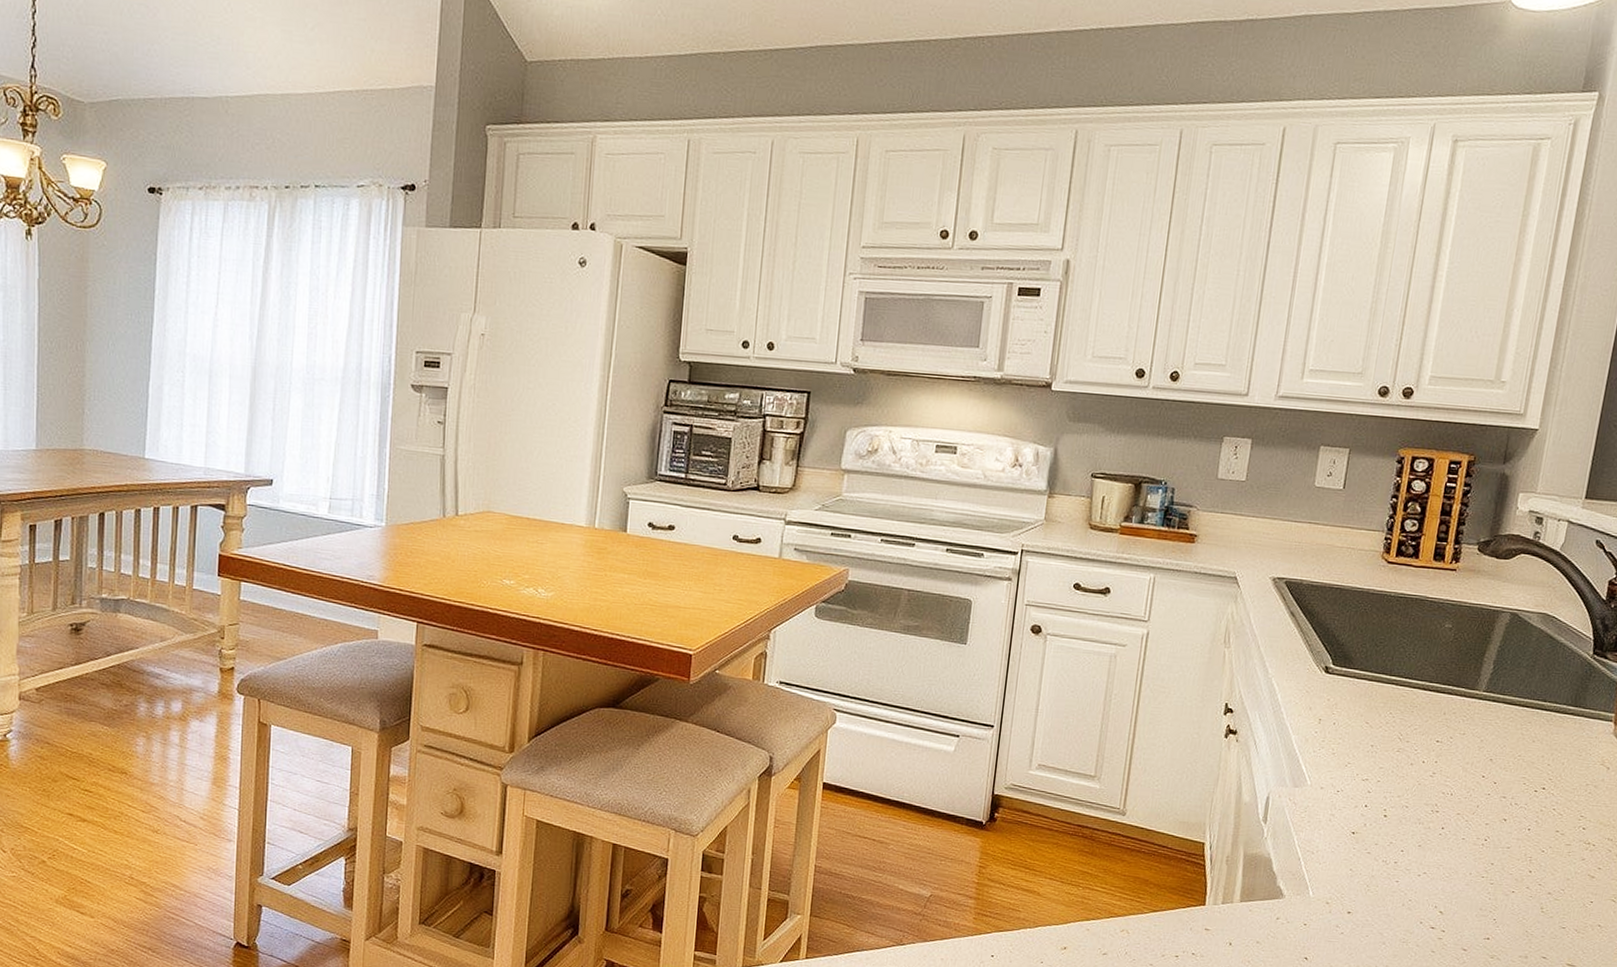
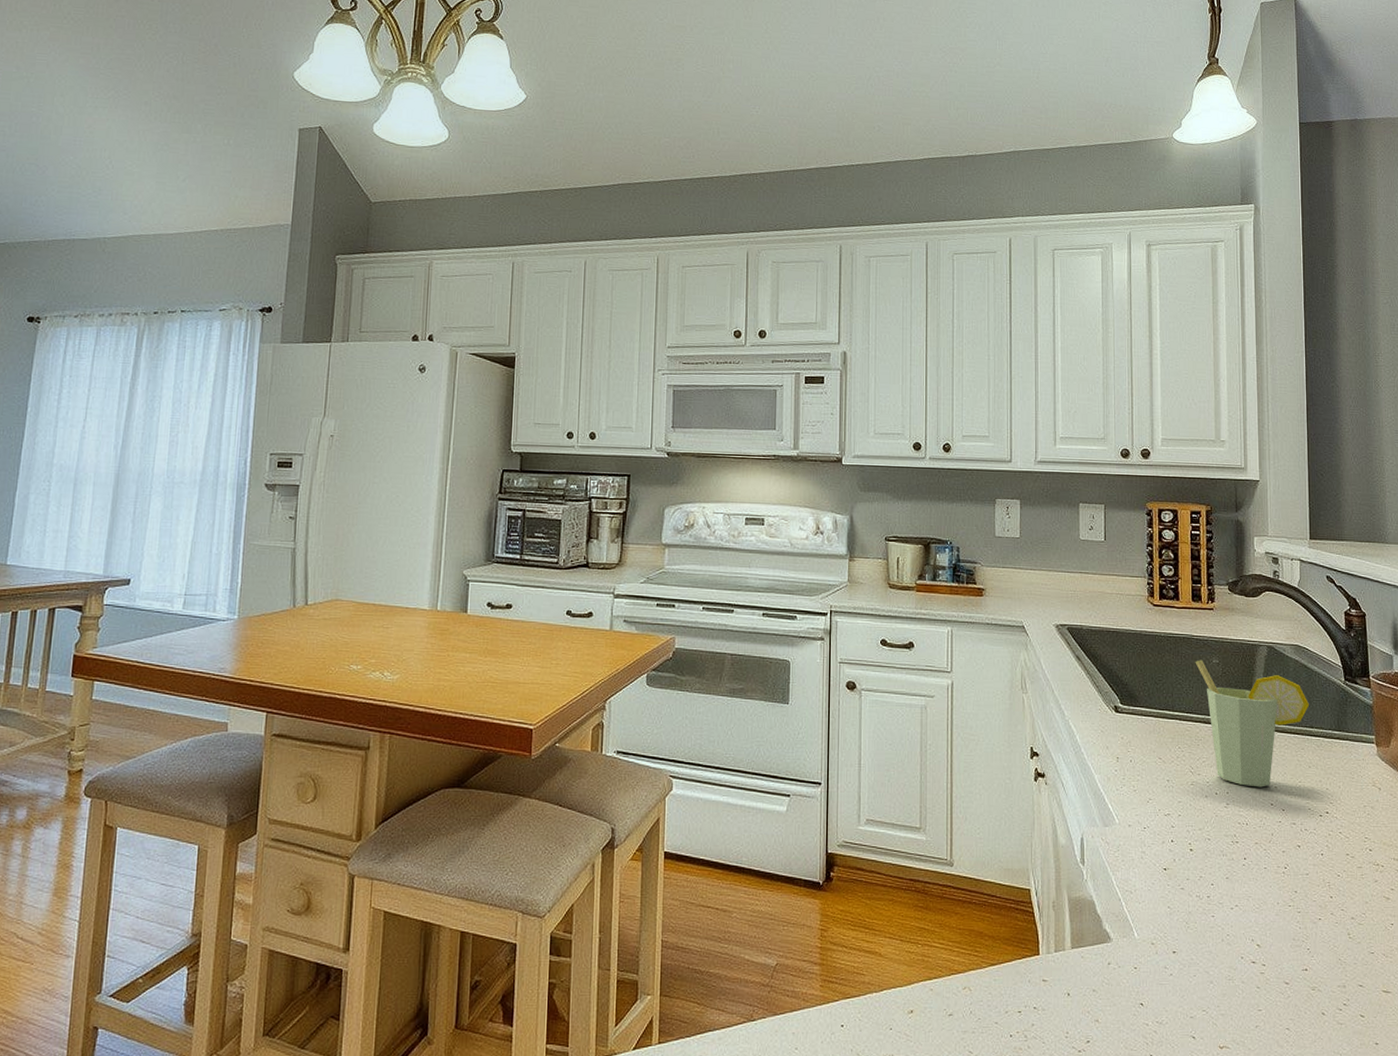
cup: none [1424,623,1548,759] -> present [1195,659,1310,788]

